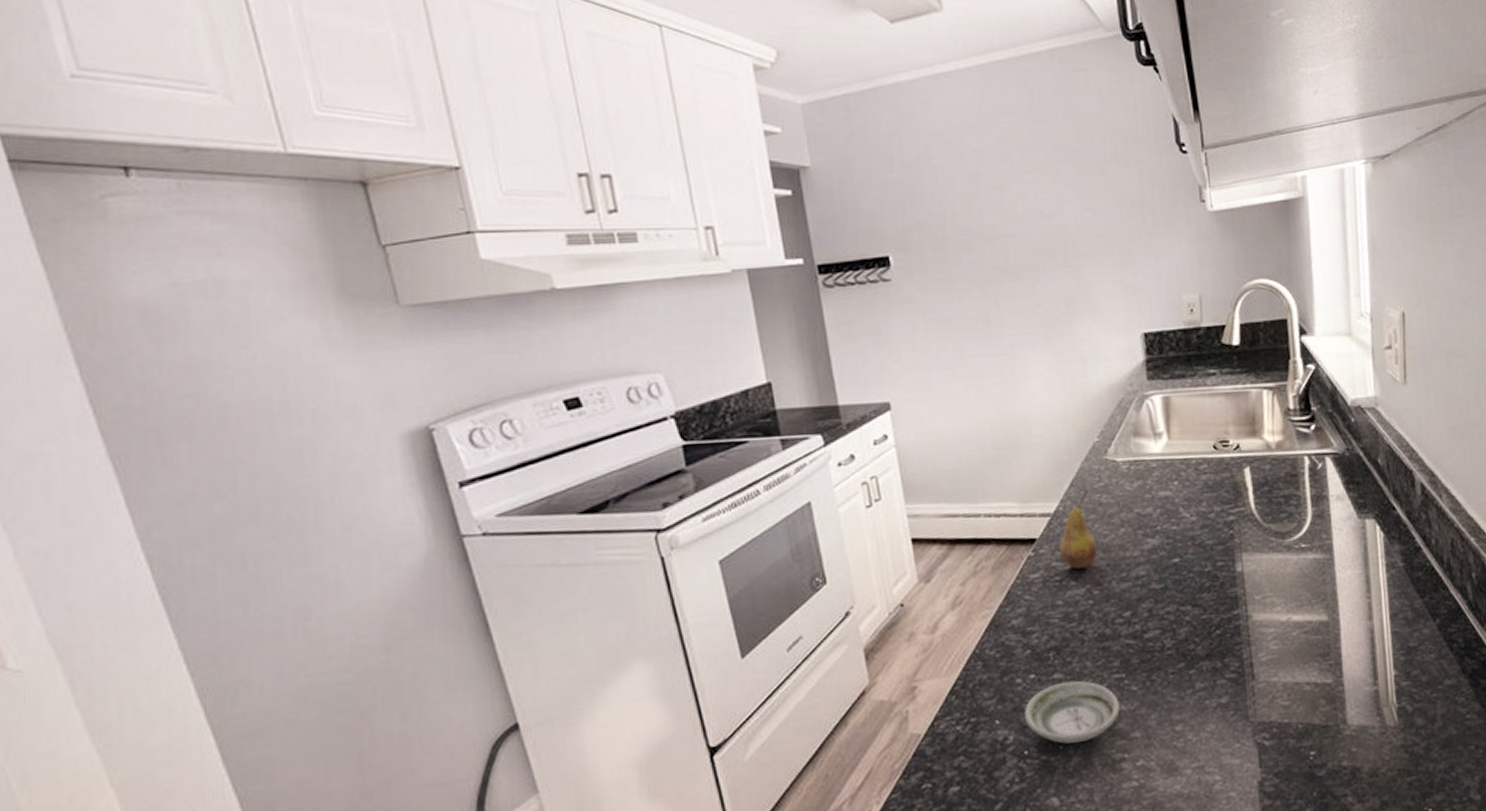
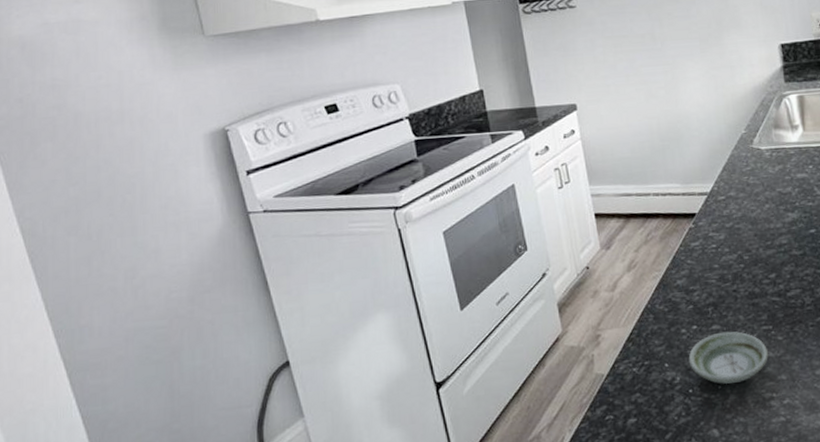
fruit: present [1059,490,1098,569] -> none [714,173,747,239]

